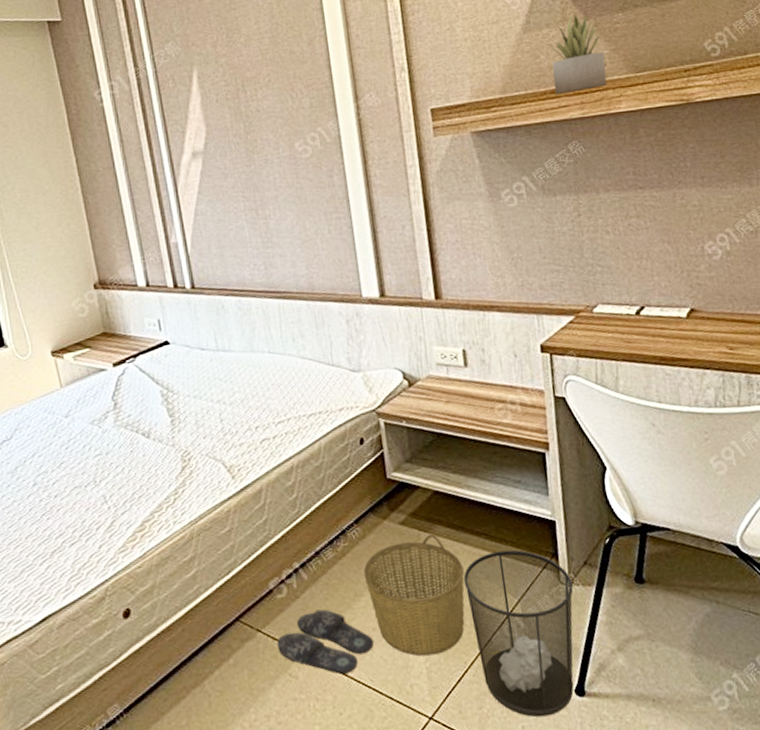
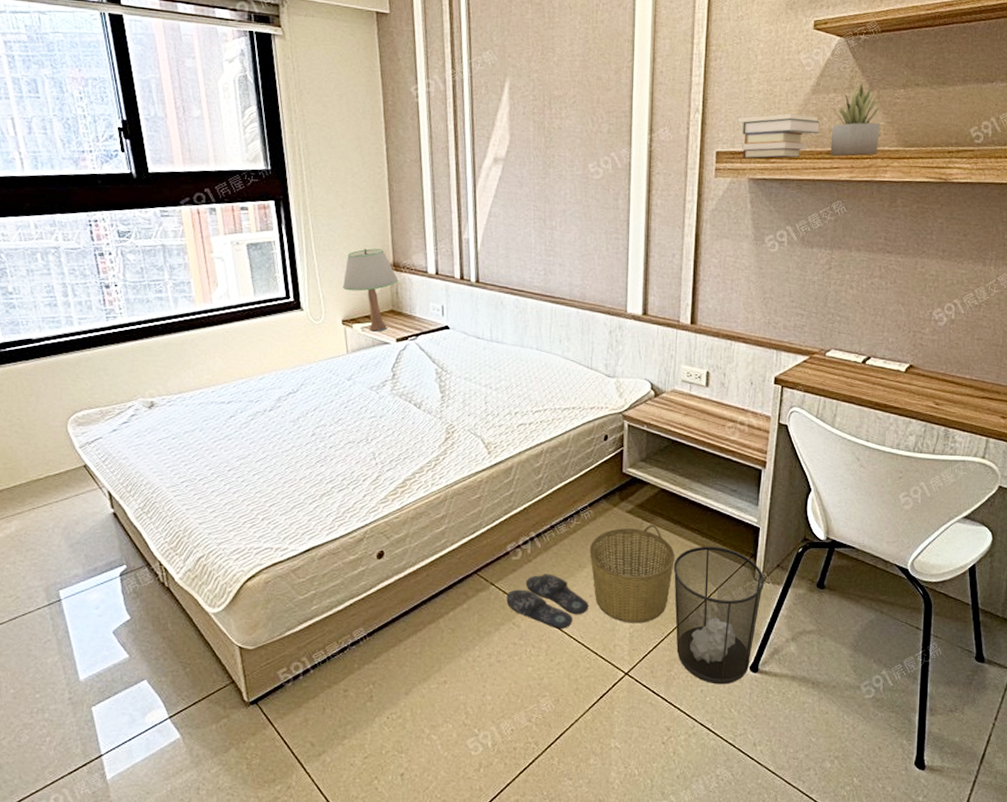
table lamp: none [46,268,107,360] -> present [342,248,399,332]
books: none [447,55,541,112] -> present [737,113,822,159]

